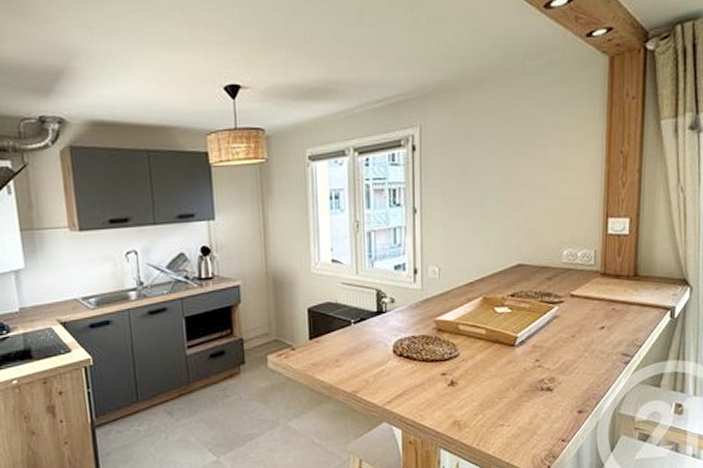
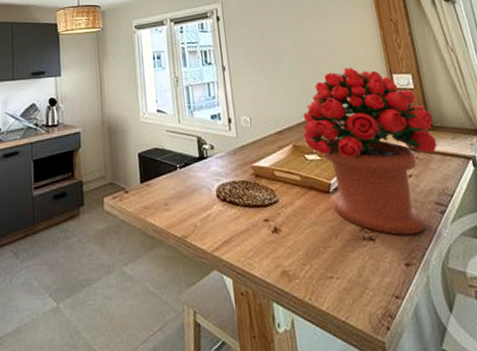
bouquet: none [496,209,641,385] -> present [303,67,438,235]

